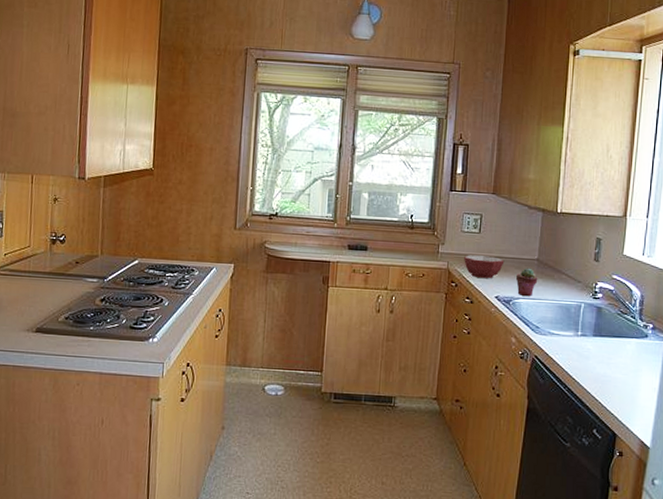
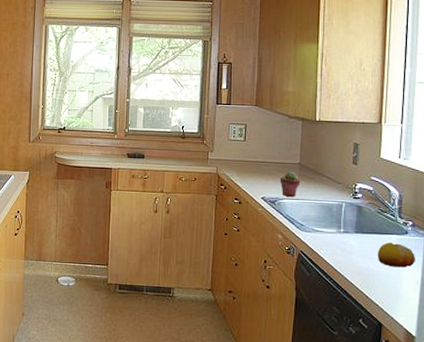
bowl: present [464,255,505,279] -> none [231,160,269,182]
fruit: none [615,346,654,374] -> present [377,242,415,268]

